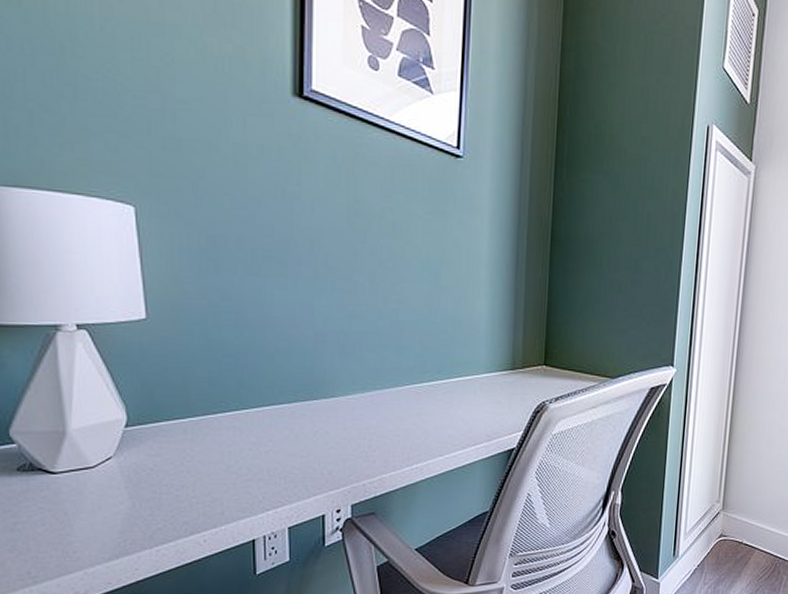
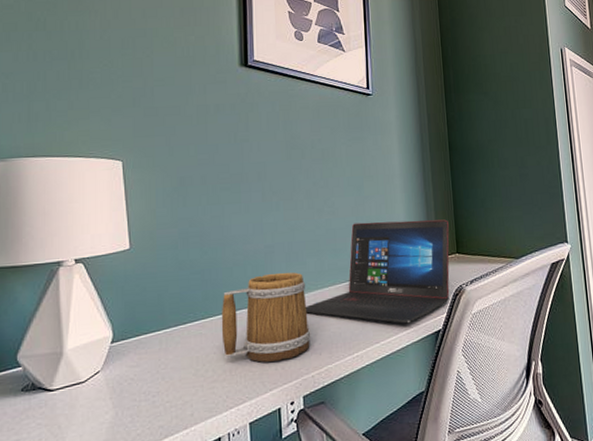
mug: none [259,367,365,465] -> present [221,272,311,363]
laptop: none [359,317,540,438] -> present [305,219,450,324]

